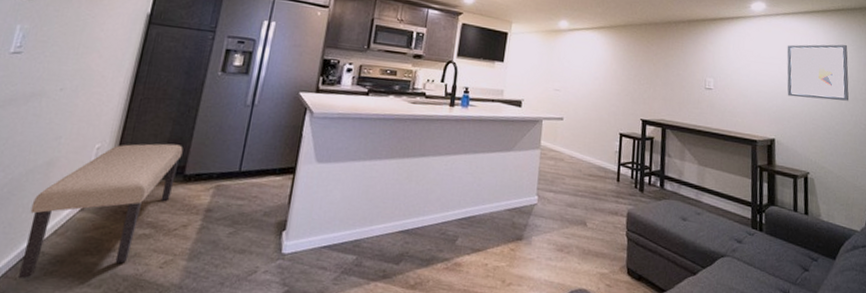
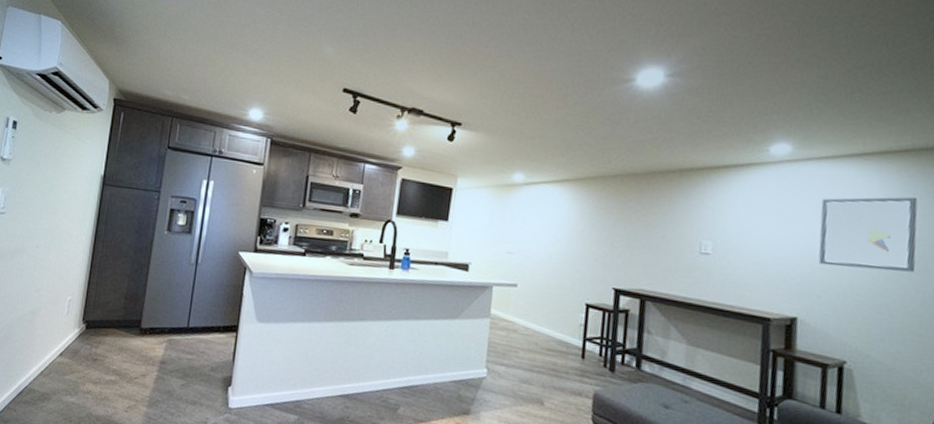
bench: present [18,143,183,279] -> none [17,297,139,411]

